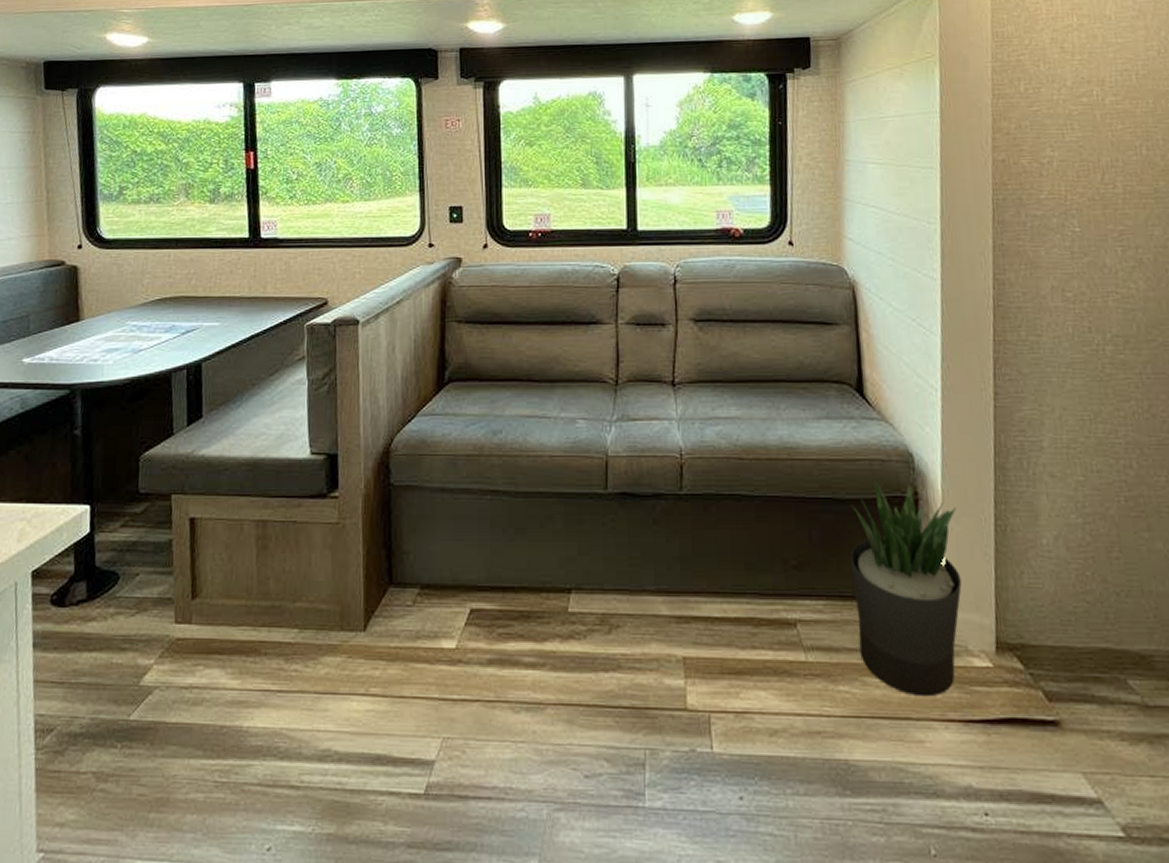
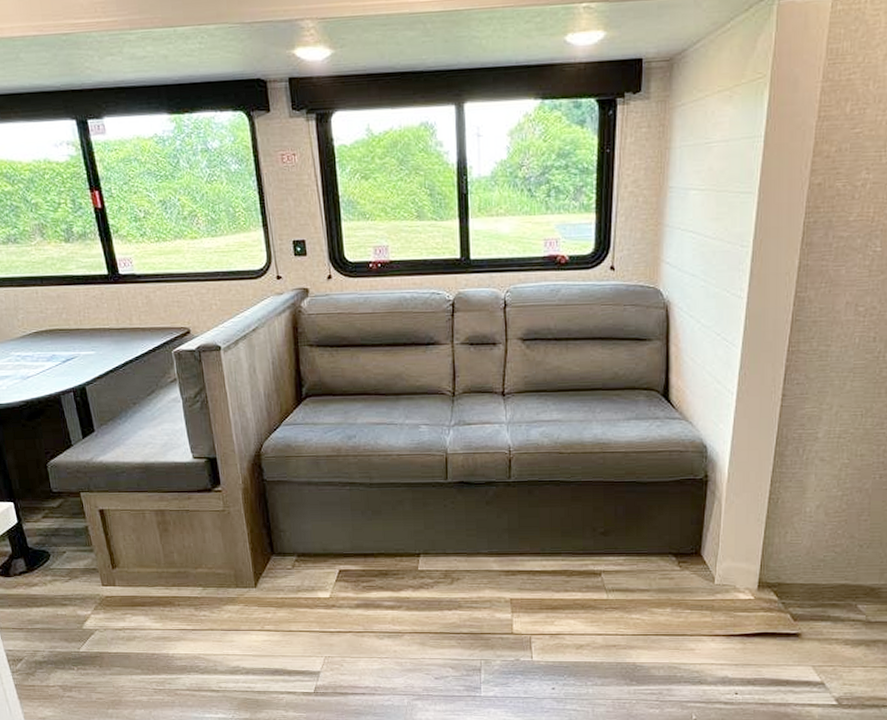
planter: present [849,477,962,697] -> none [647,464,738,620]

